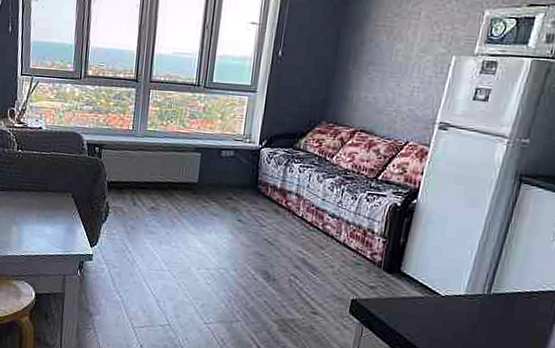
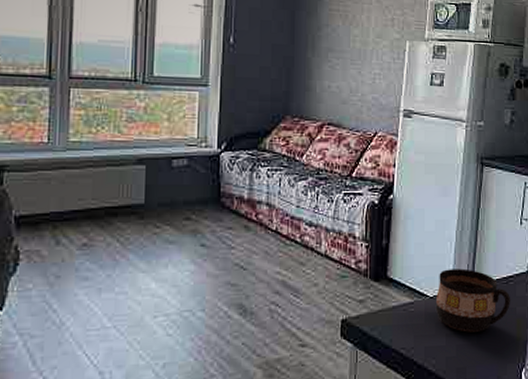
cup: none [445,274,532,336] -> present [435,268,511,332]

